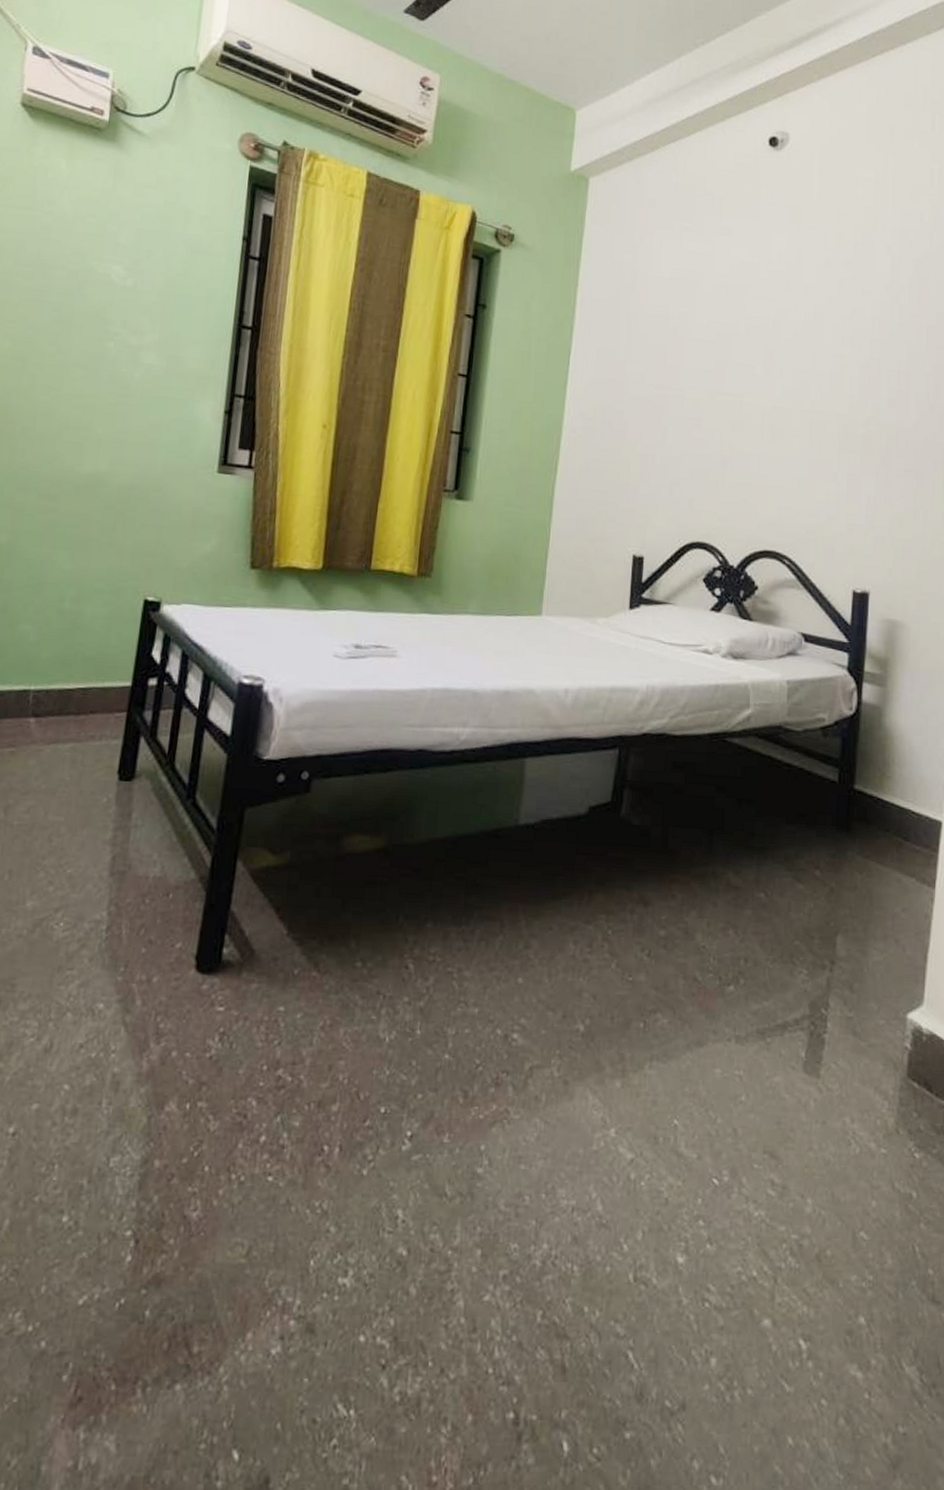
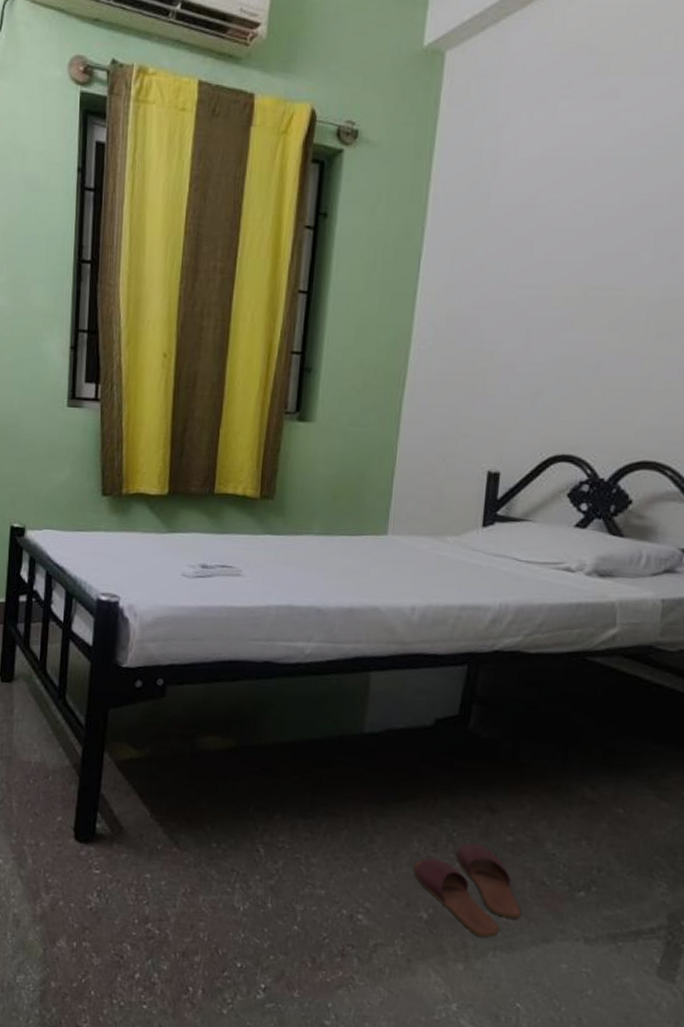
slippers: none [569,940,676,1047] -> present [413,843,521,937]

